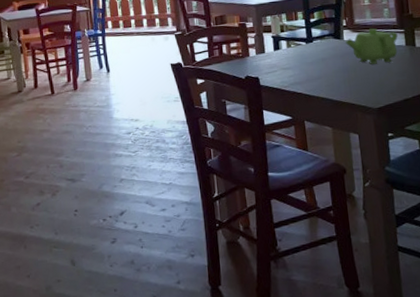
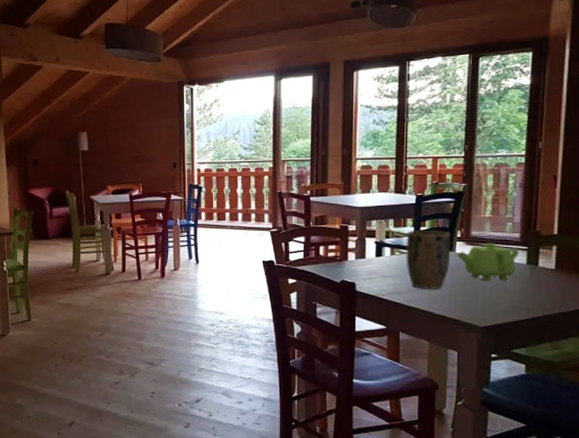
plant pot: none [299,21,341,78] -> present [406,229,451,289]

